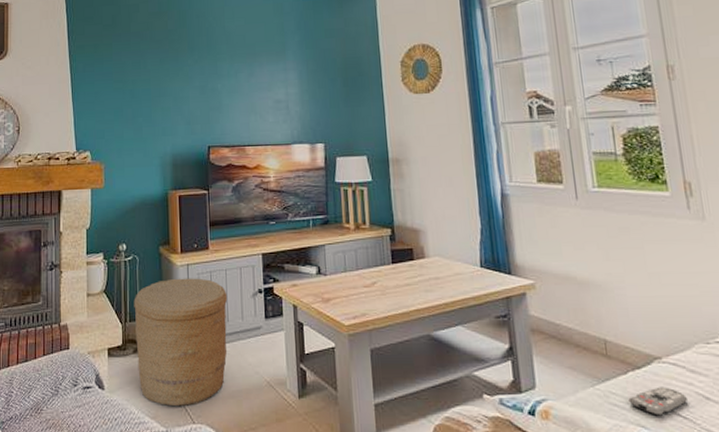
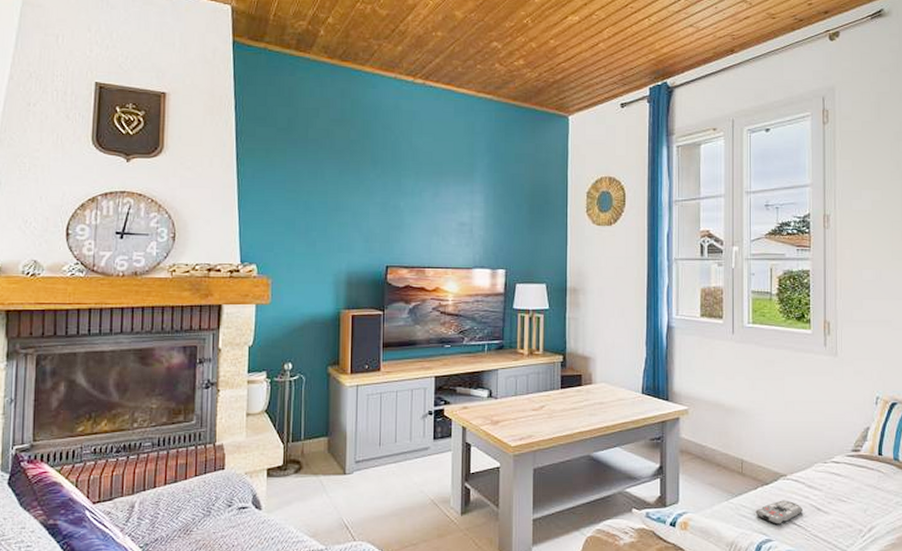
basket: present [134,278,228,407] -> none [297,399,397,525]

